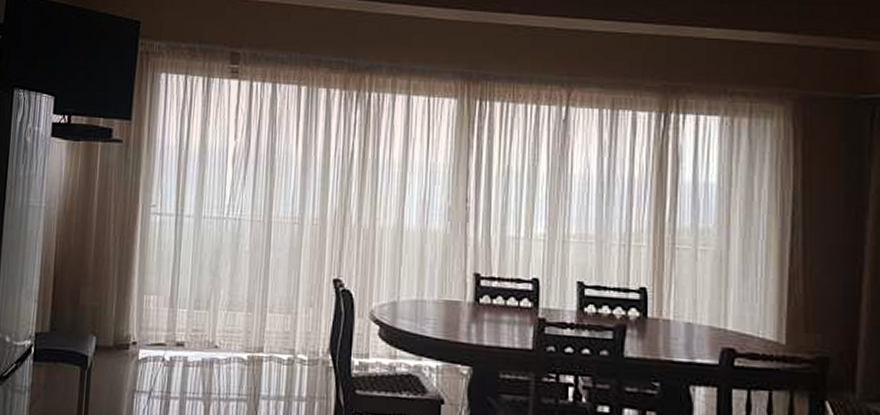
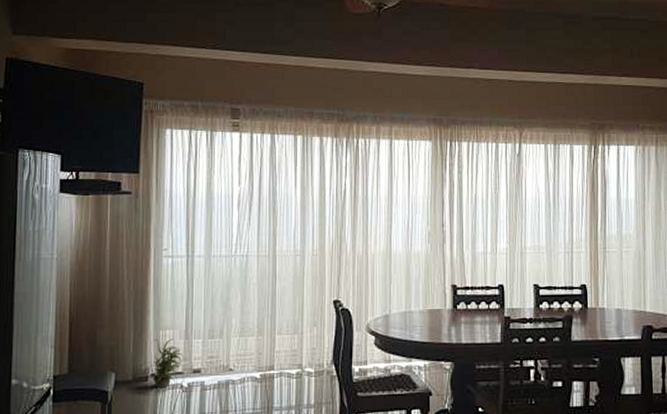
potted plant: none [132,304,168,360] -> present [150,339,185,389]

